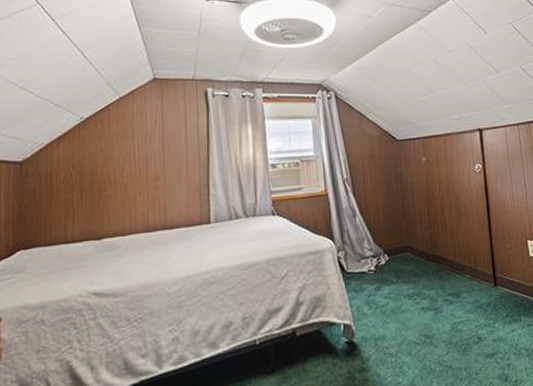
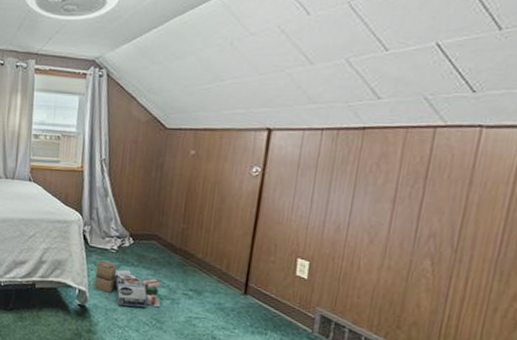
cardboard box: none [357,285,427,331] -> present [94,260,161,307]

